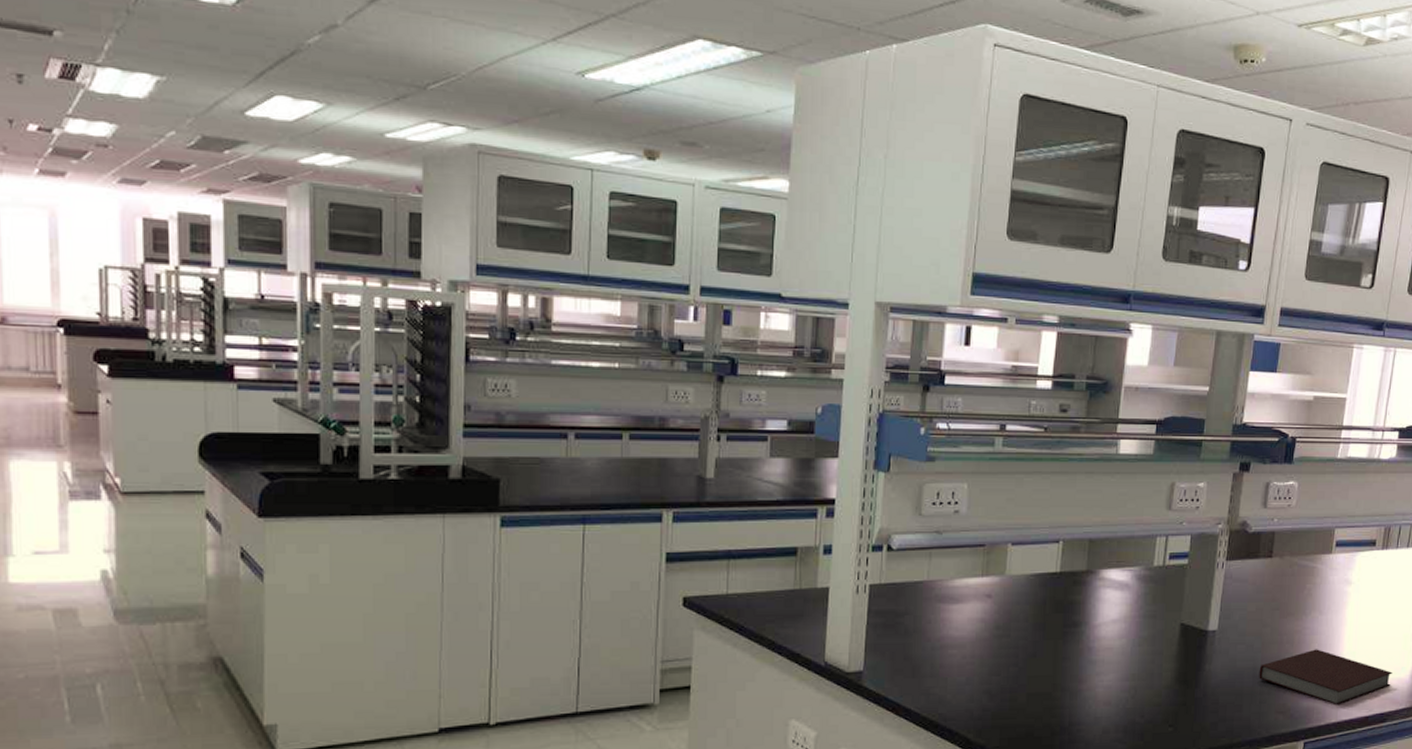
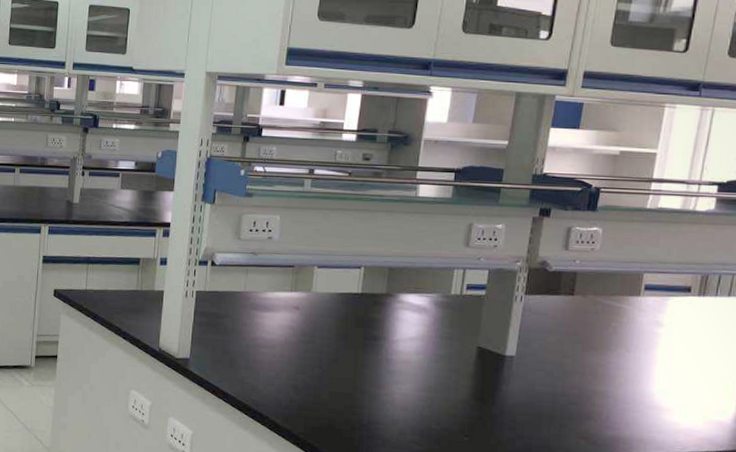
notebook: present [1259,649,1393,706] -> none [559,383,712,439]

